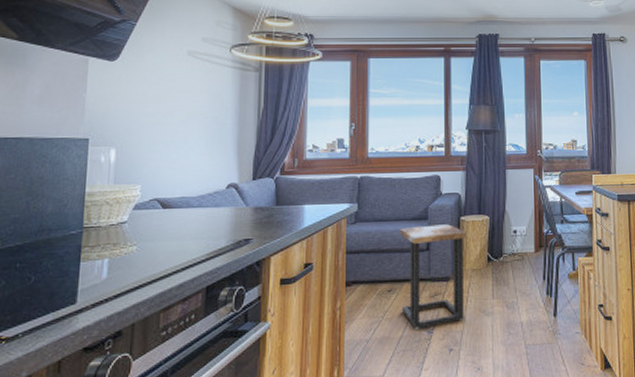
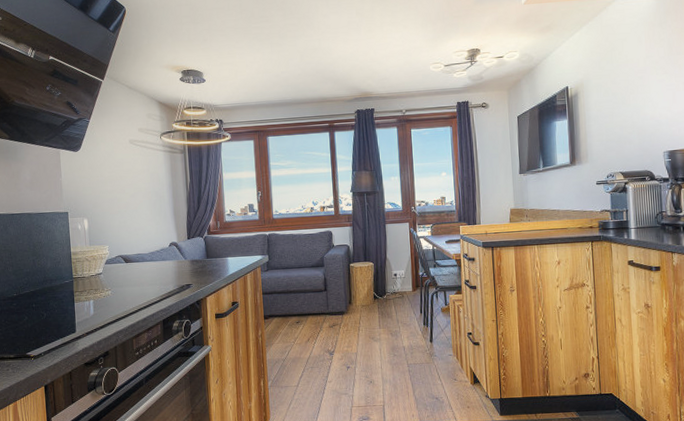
side table: present [400,224,467,330] -> none [302,270,357,352]

